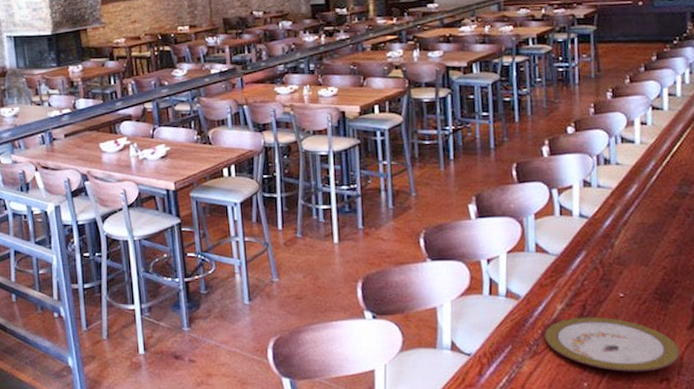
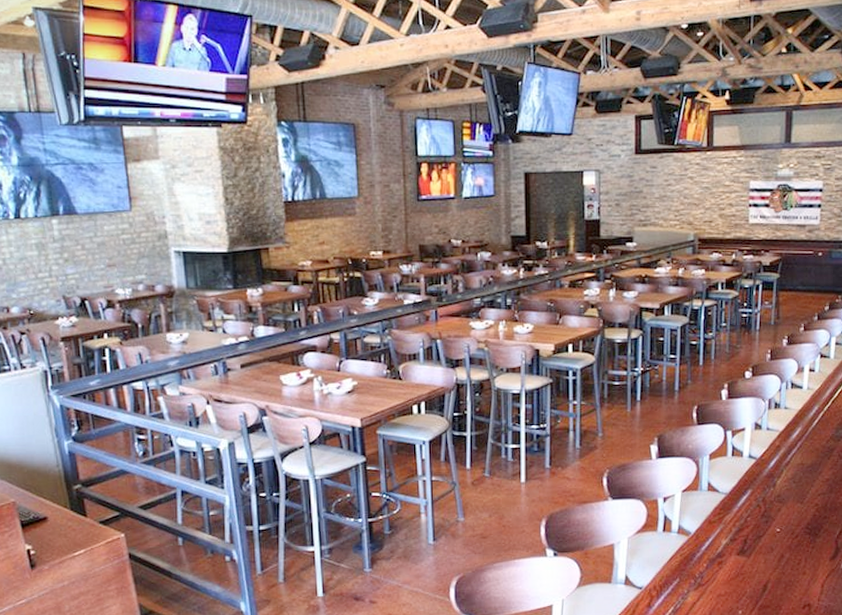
plate: present [544,317,680,372] -> none [709,550,822,600]

